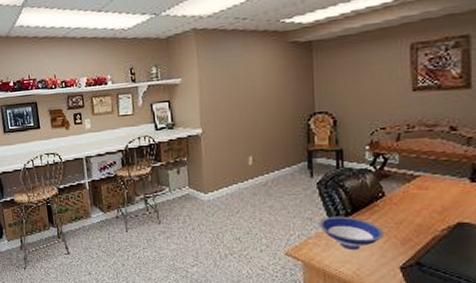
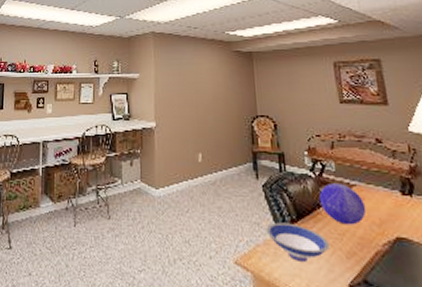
decorative ball: none [377,176,429,215] -> present [319,184,367,225]

